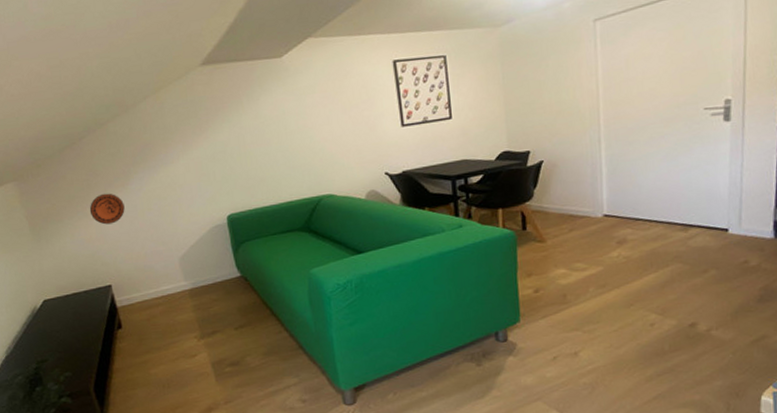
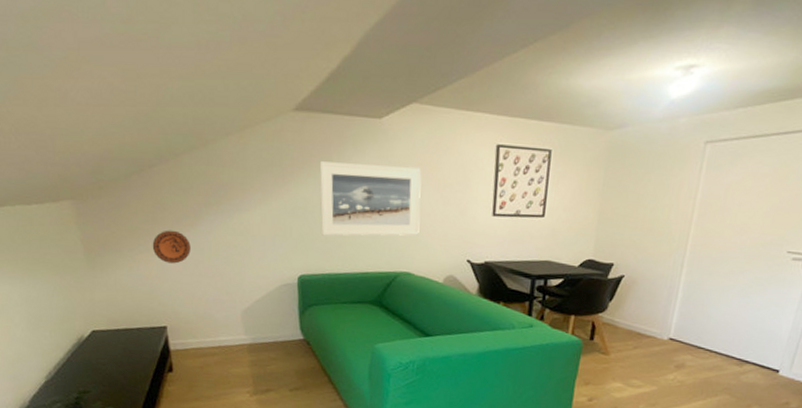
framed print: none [231,95,335,174] -> present [319,161,422,236]

